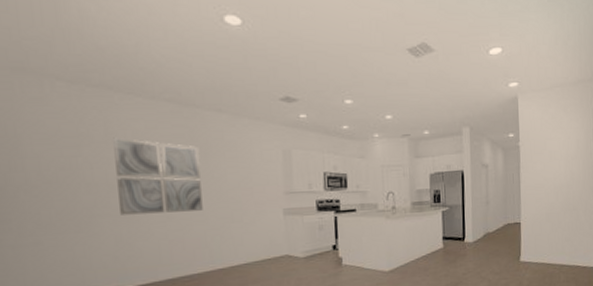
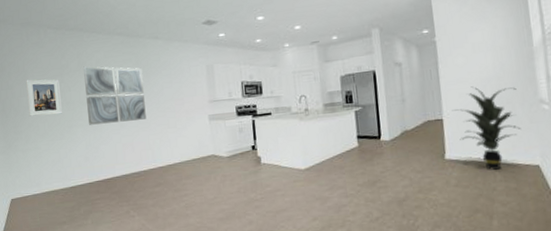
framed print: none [19,148,79,200] -> present [26,79,62,117]
indoor plant: none [529,192,583,272] -> present [452,86,522,170]

